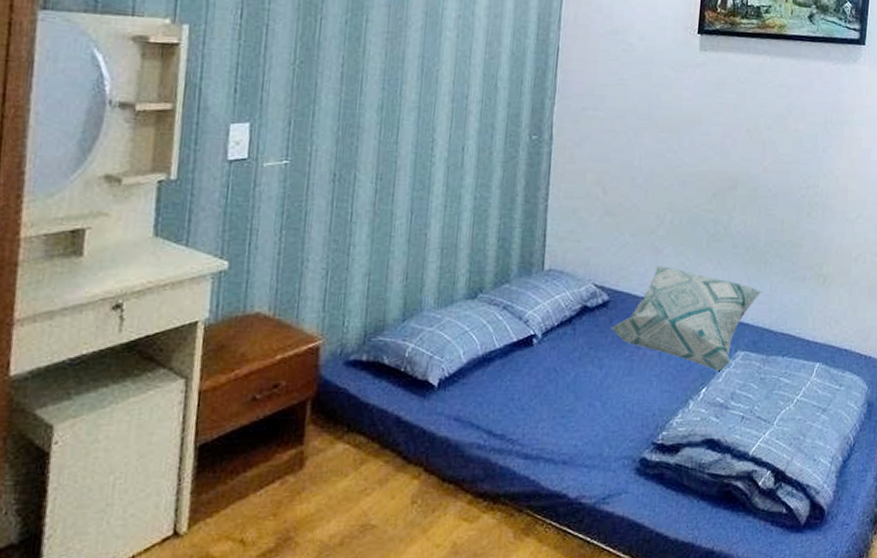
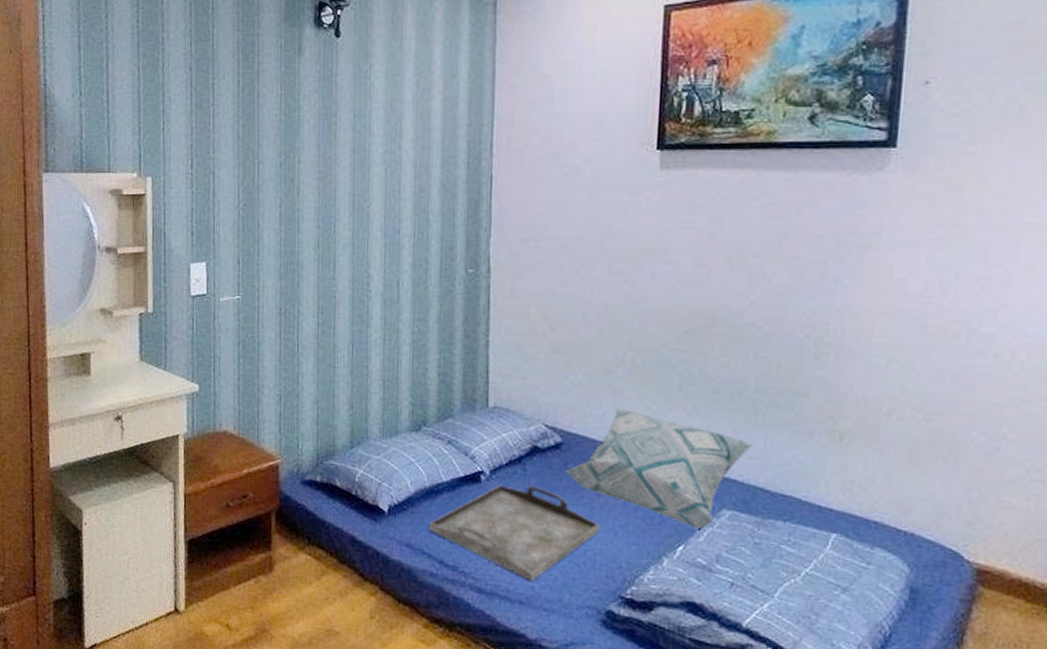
serving tray: none [479,344,638,439] -> present [429,484,599,581]

